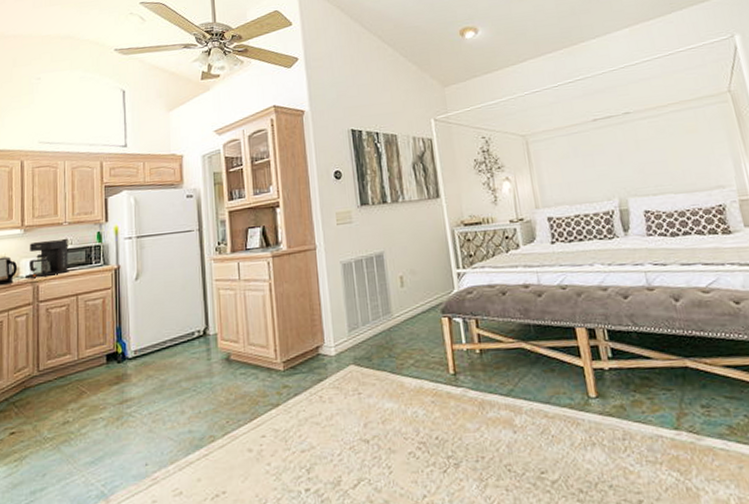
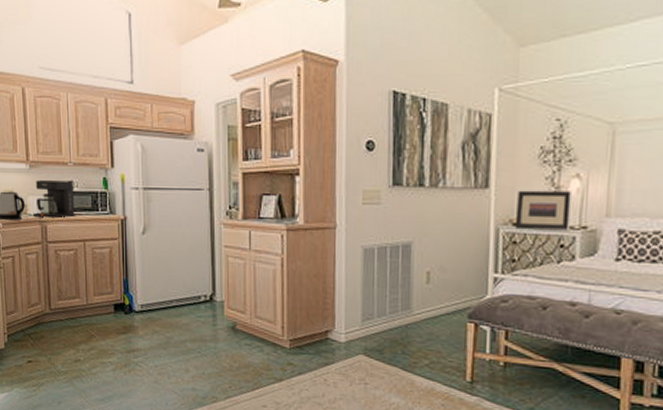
picture frame: none [463,192,509,228] -> present [516,190,571,230]

